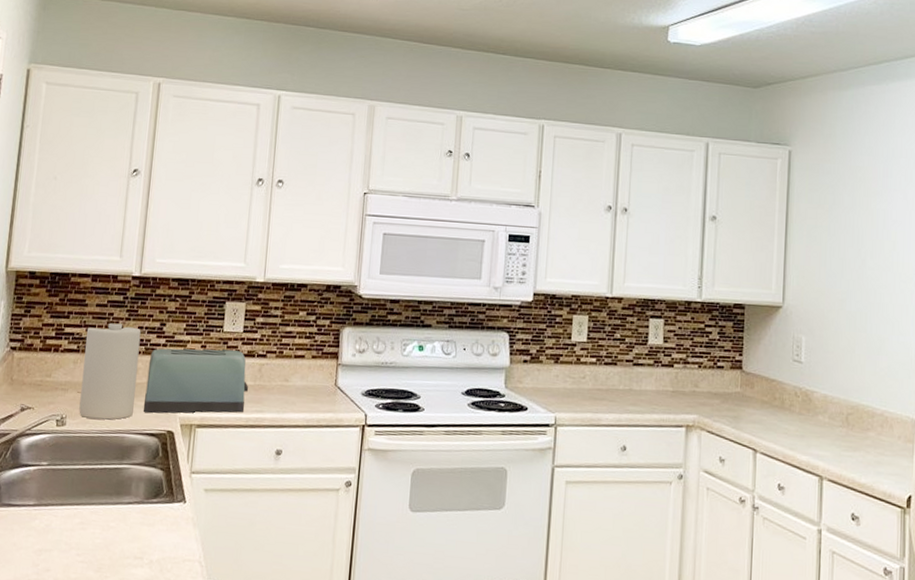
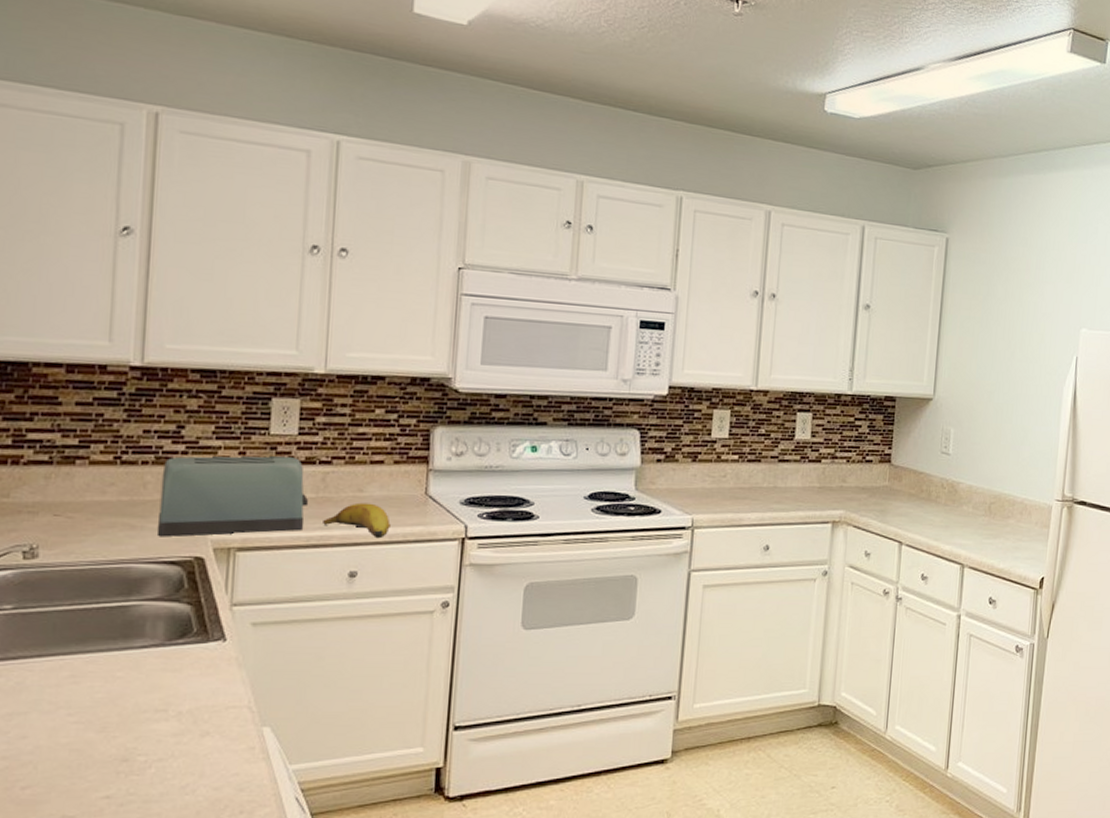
paper towel holder: present [79,323,141,420] -> none [58,426,148,548]
fruit: none [258,390,308,423] -> present [323,502,391,539]

